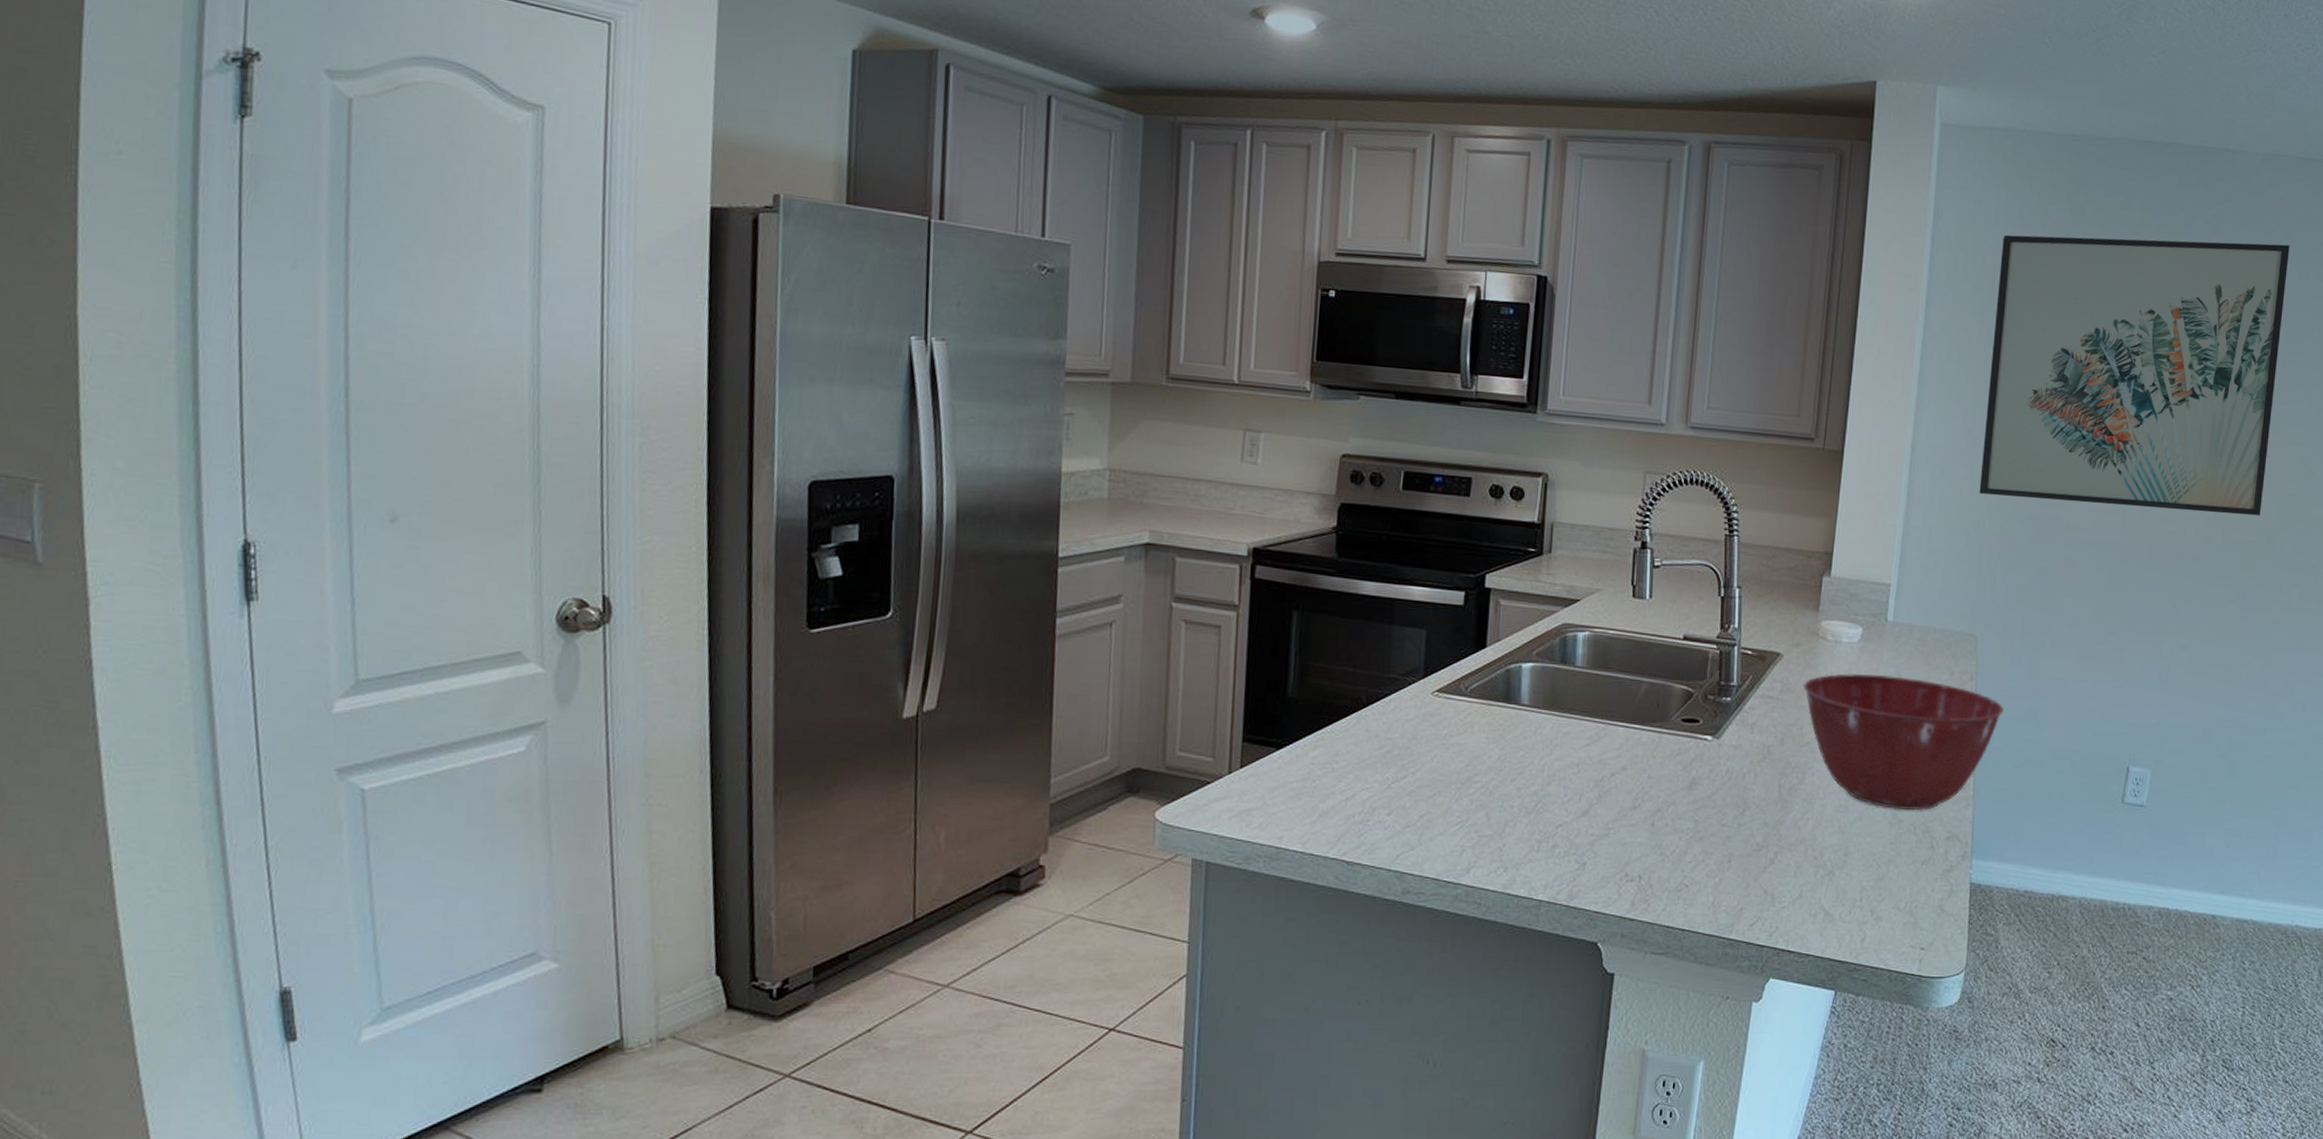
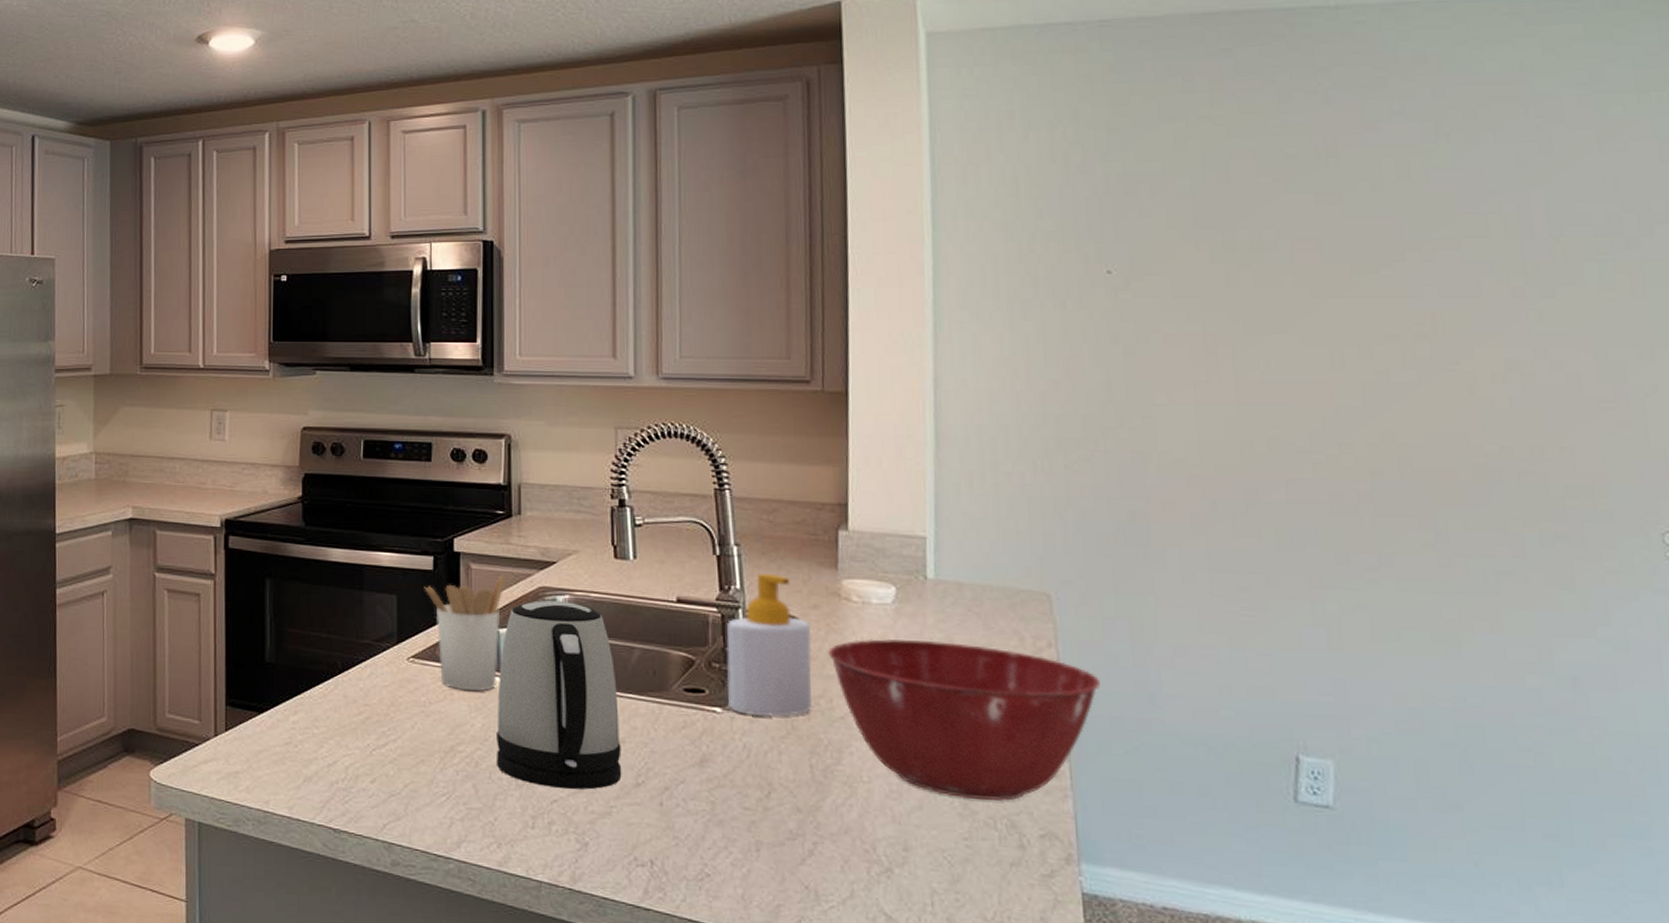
utensil holder: none [1453,610,1533,724] -> present [424,574,506,692]
kettle: none [1509,636,1624,815] -> present [497,600,622,790]
soap bottle: none [1718,614,1793,744] -> present [726,574,813,717]
wall art: present [1979,234,2290,516] -> none [1023,105,1456,438]

